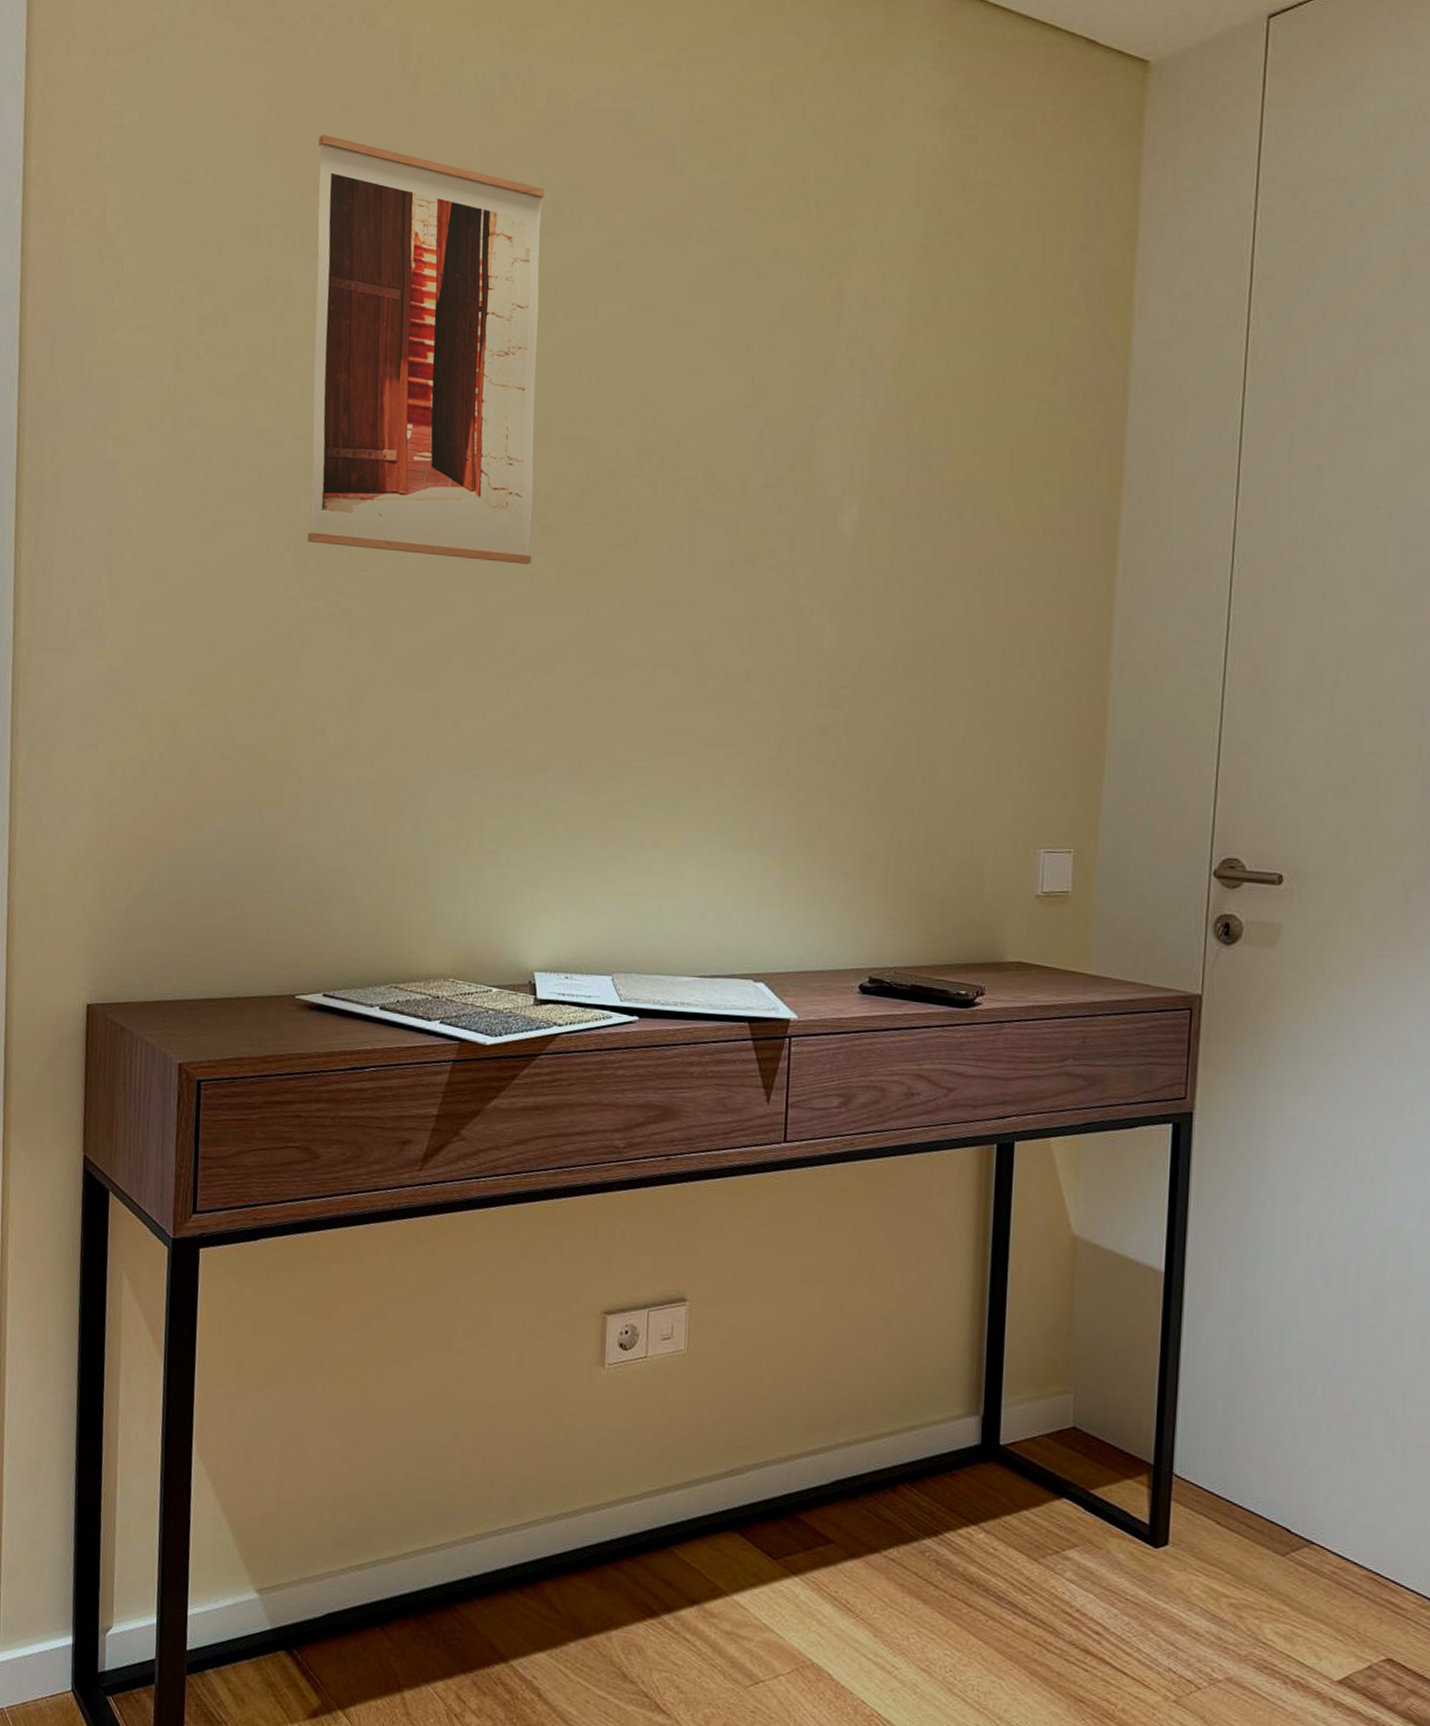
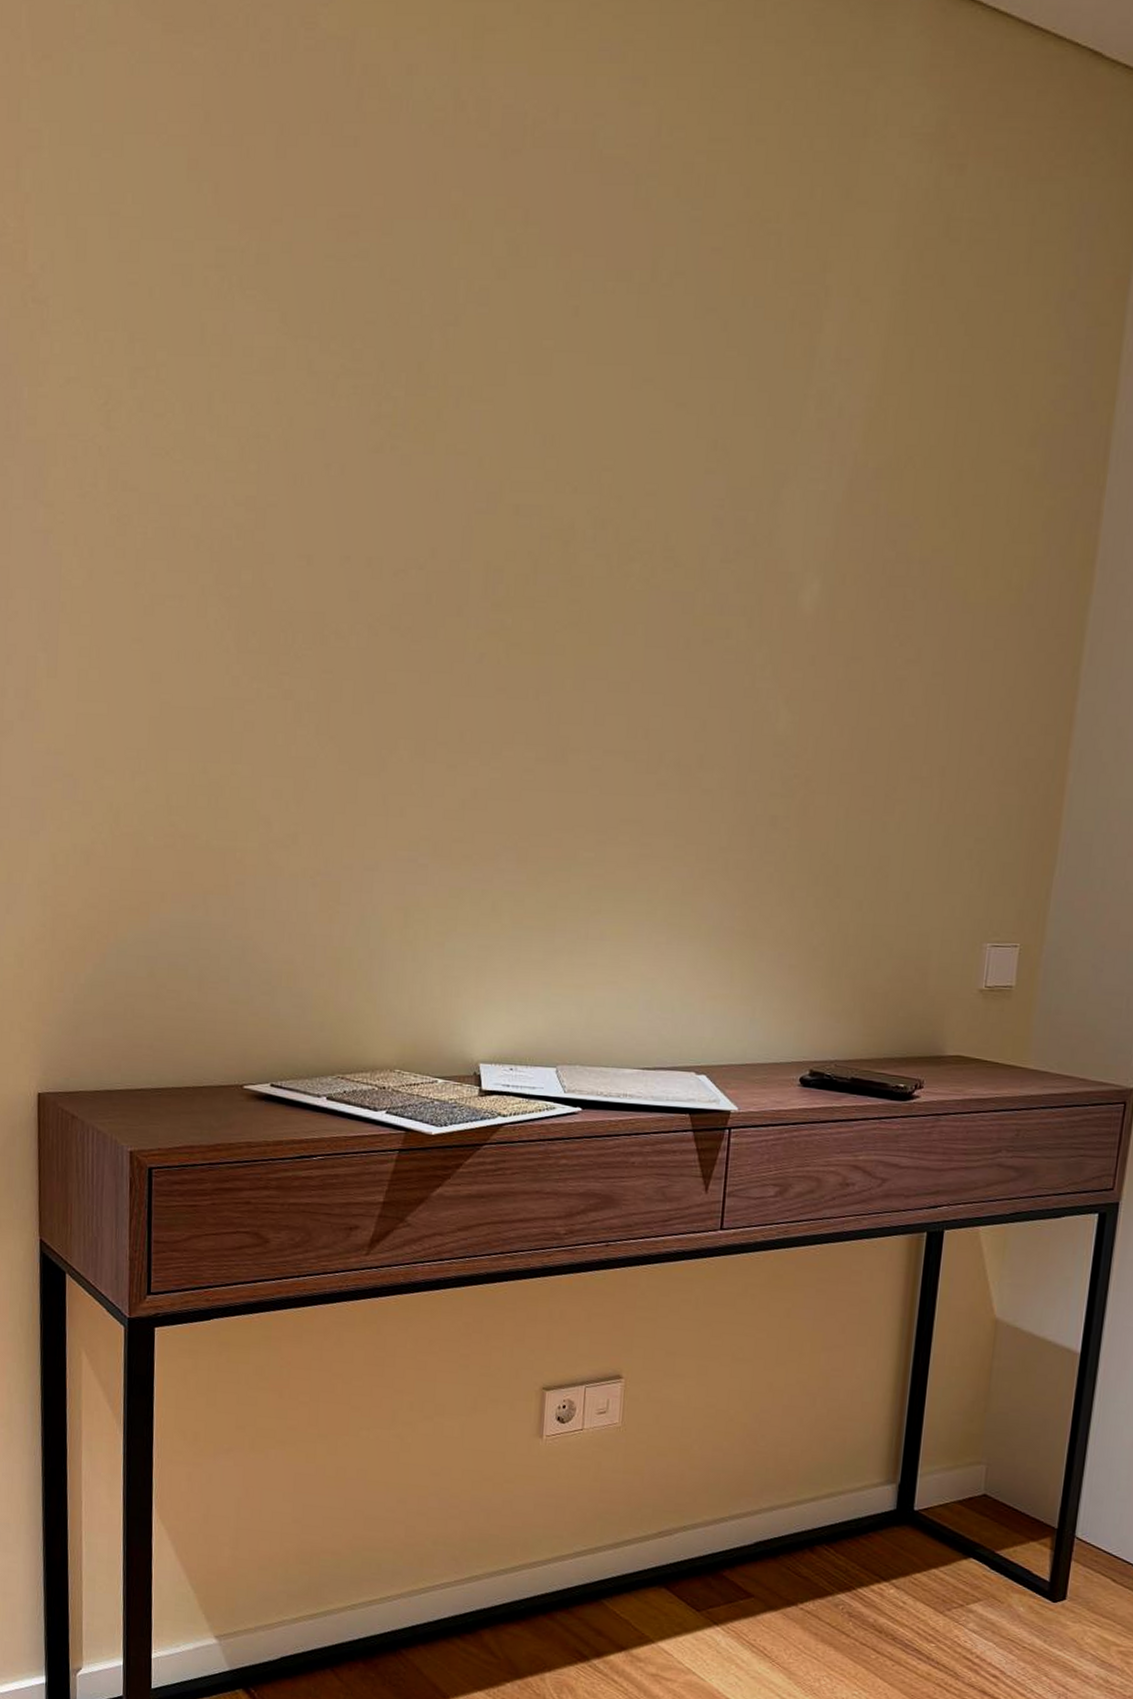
wall art: present [307,135,545,564] -> none [248,159,499,644]

